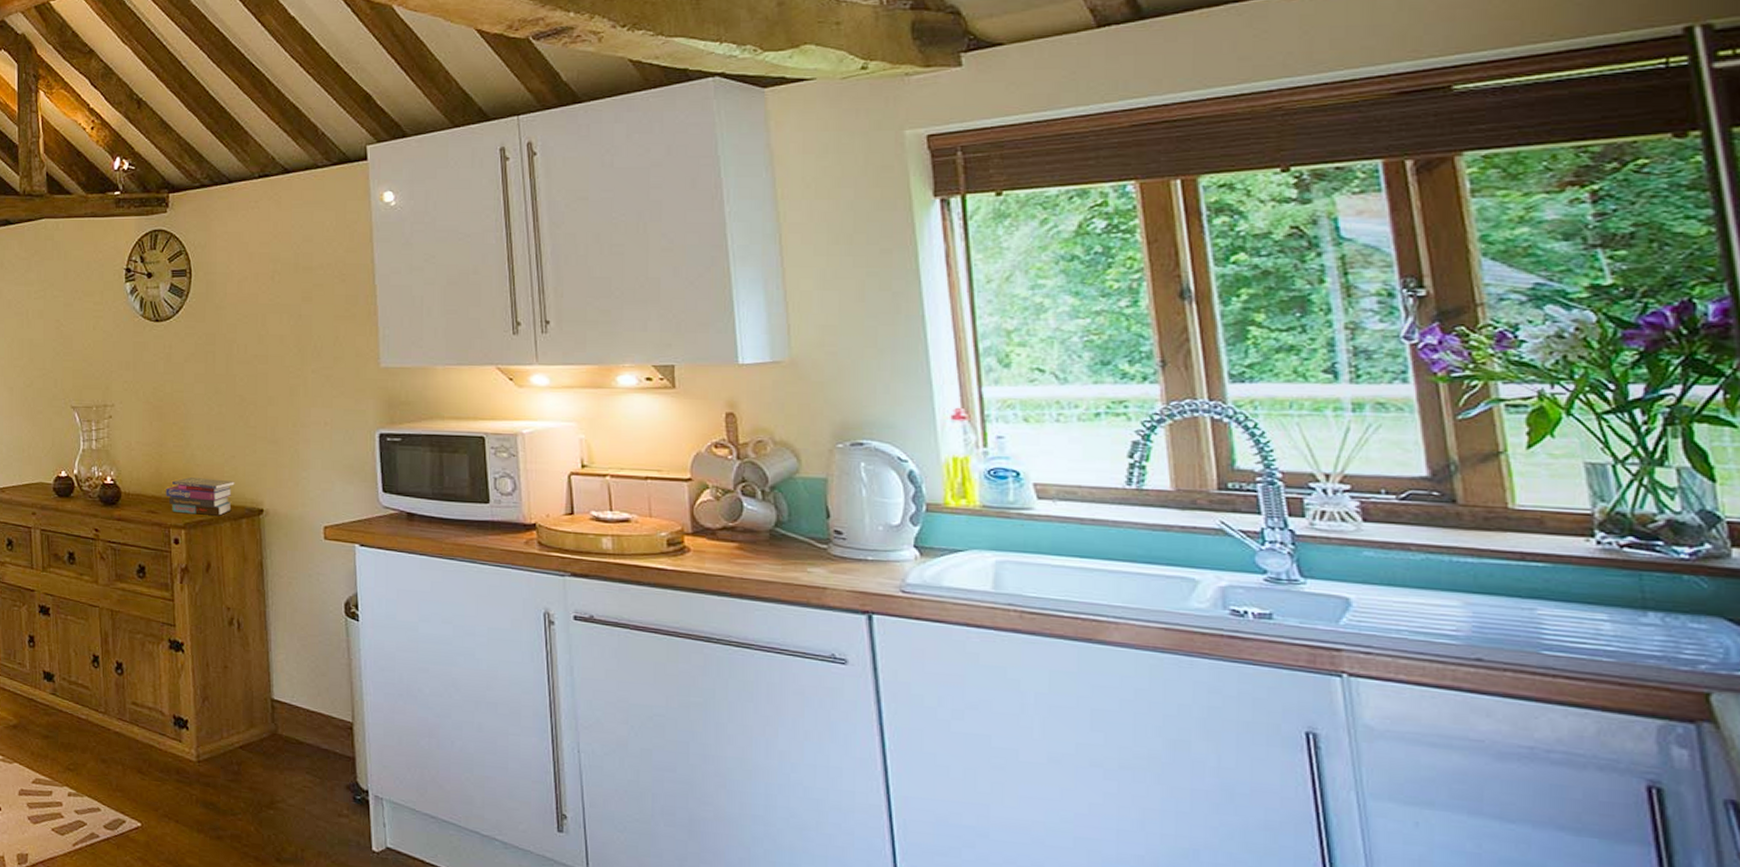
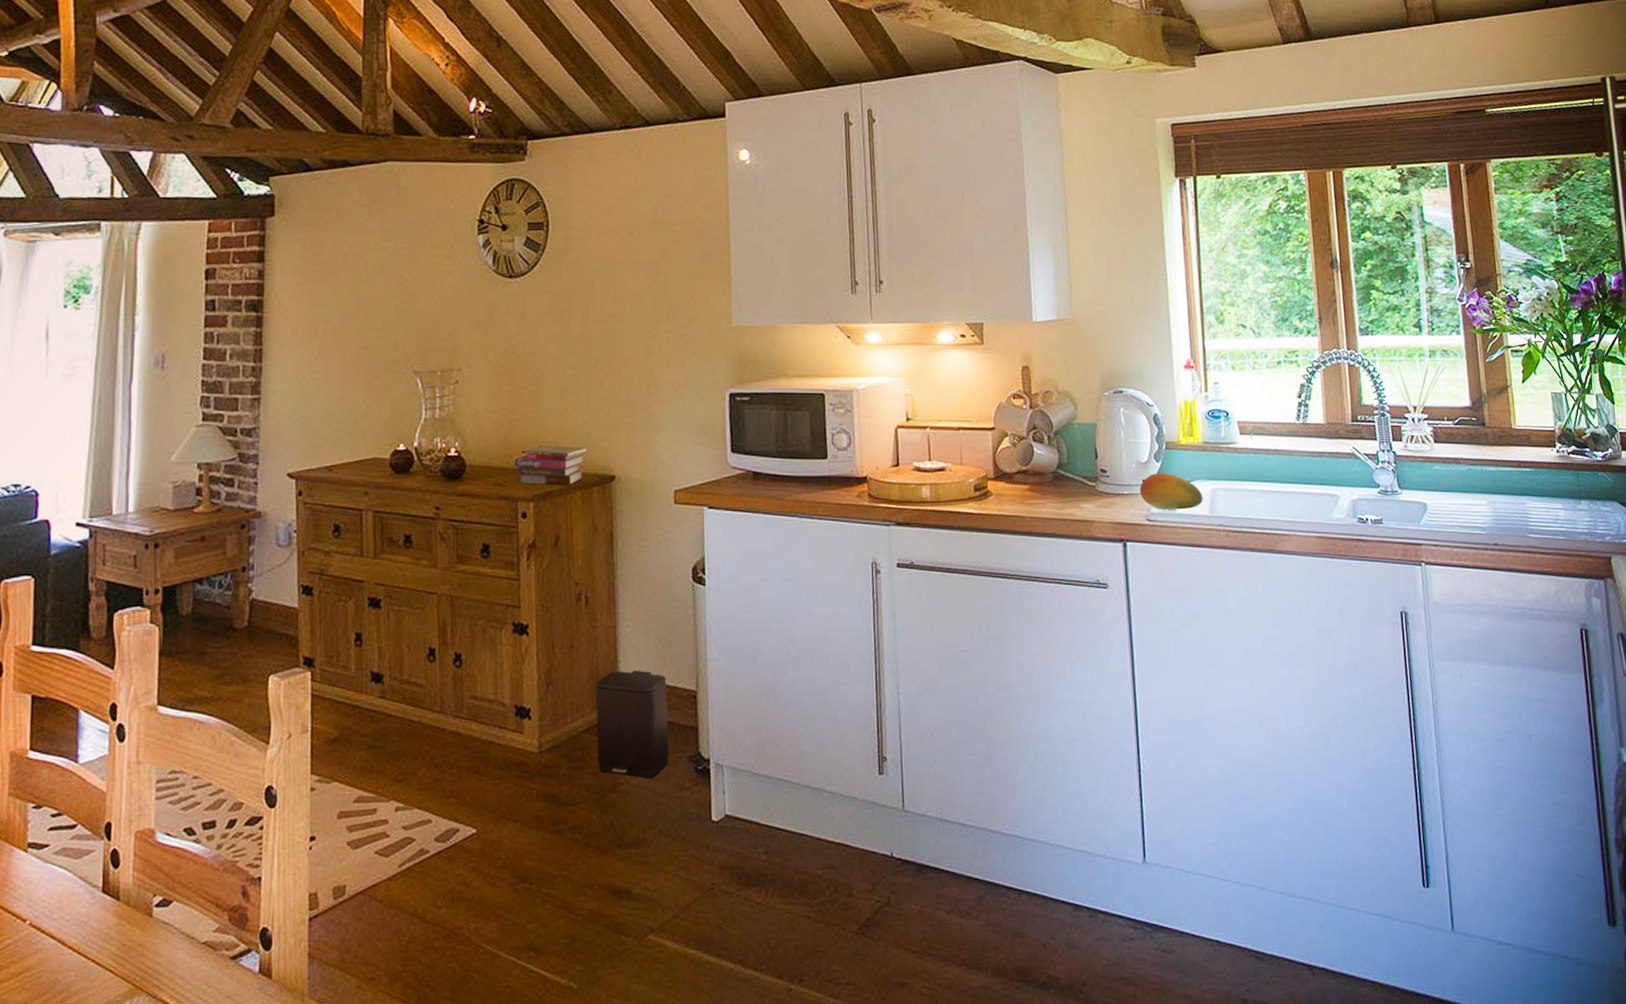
pedal bin: none [249,694,326,801] -> present [595,670,669,779]
fruit: none [890,538,983,583] -> present [1140,472,1203,510]

